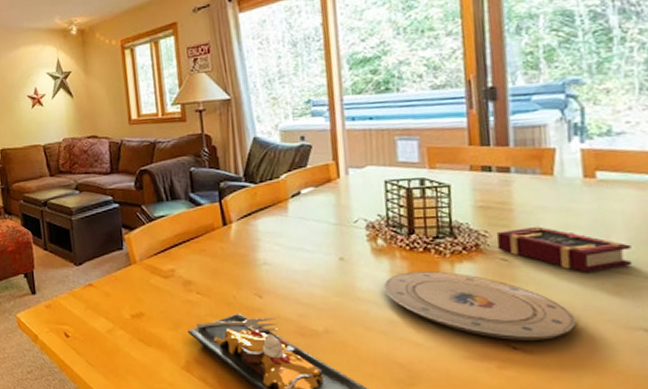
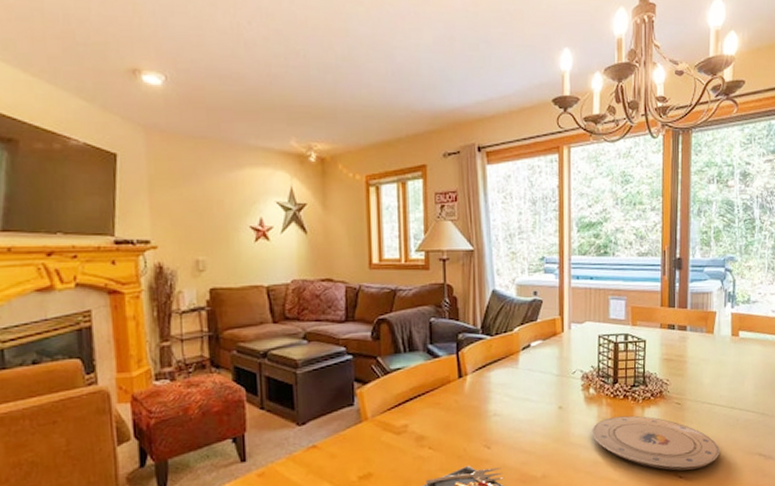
book: present [496,226,633,272] -> none [674,375,756,412]

